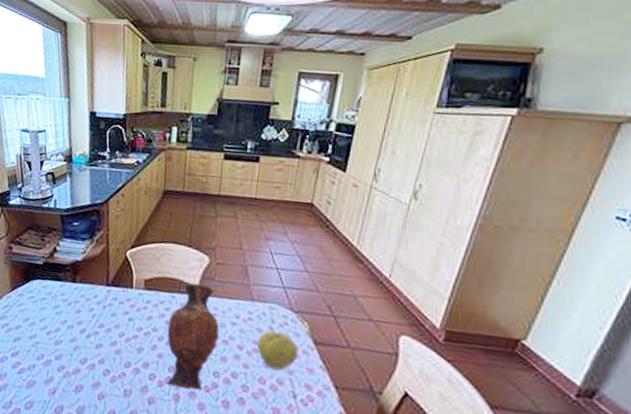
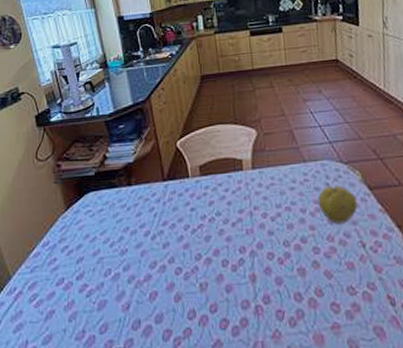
vase: present [166,283,220,391] -> none [229,157,281,268]

